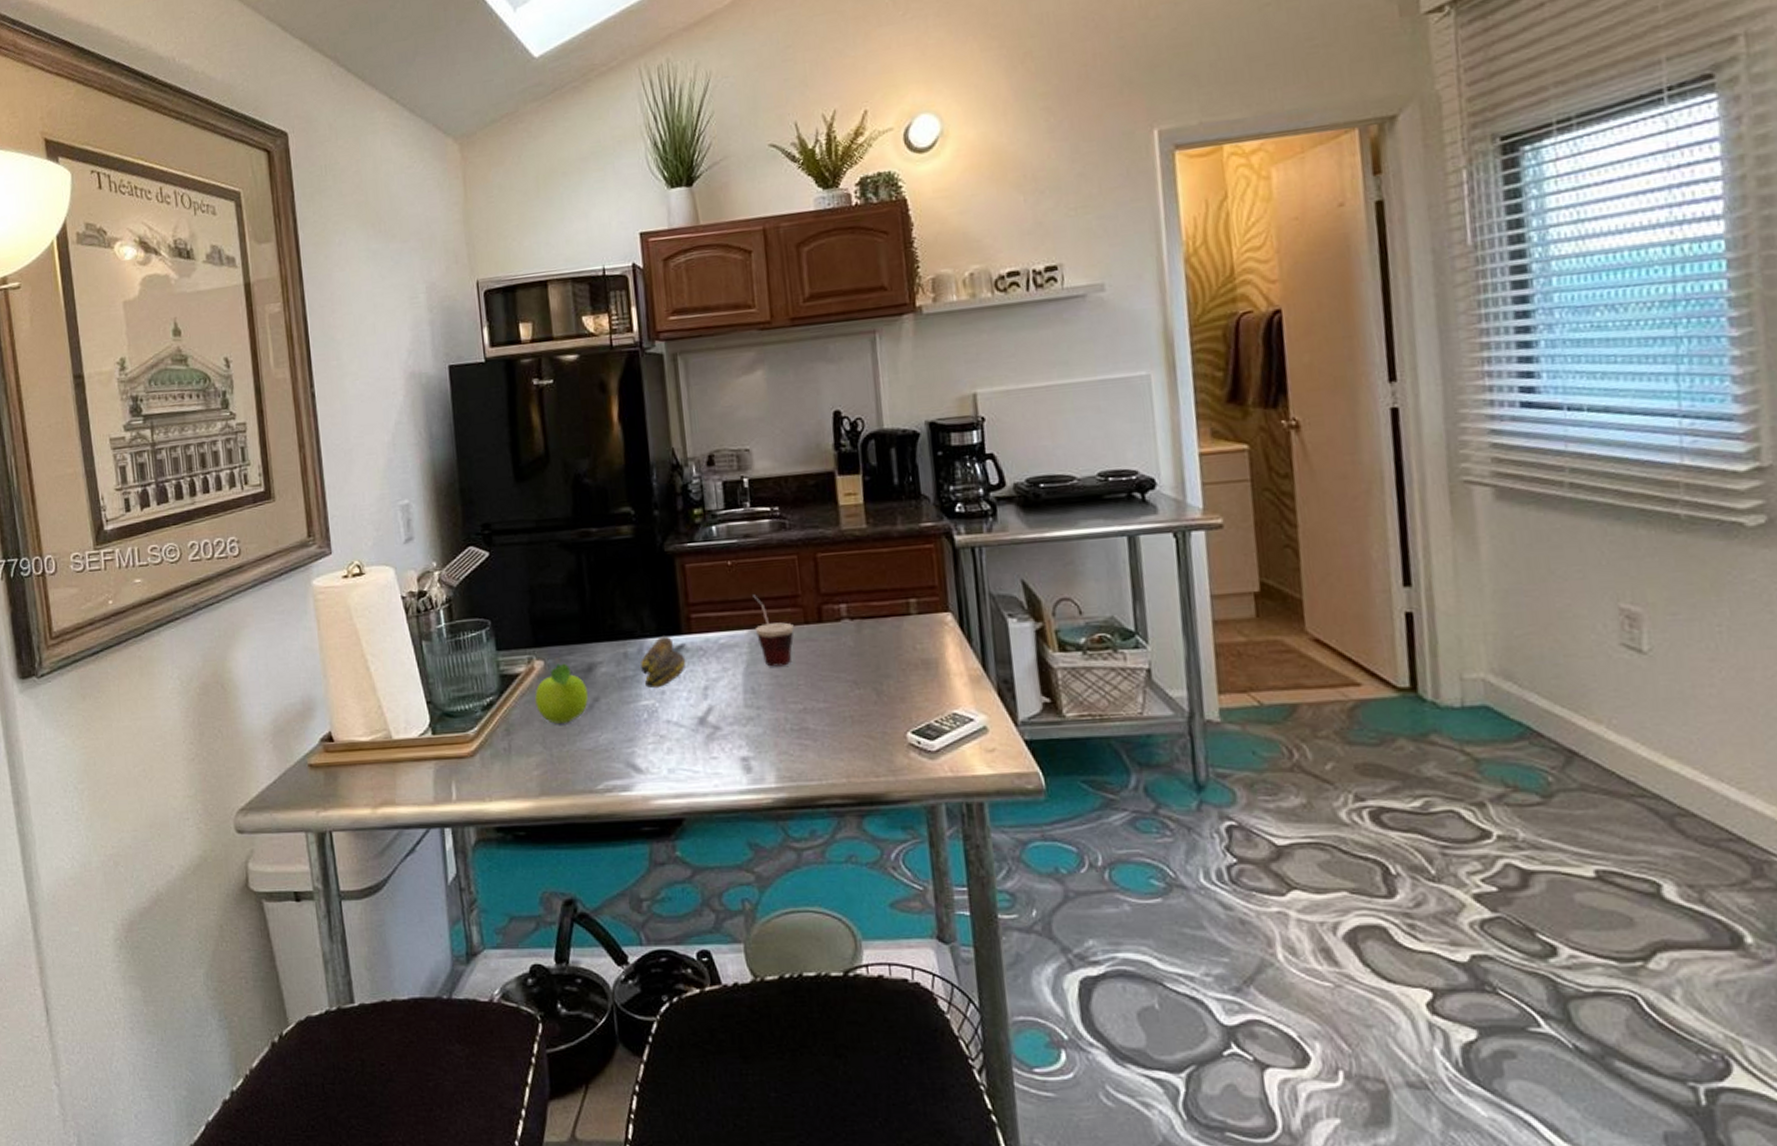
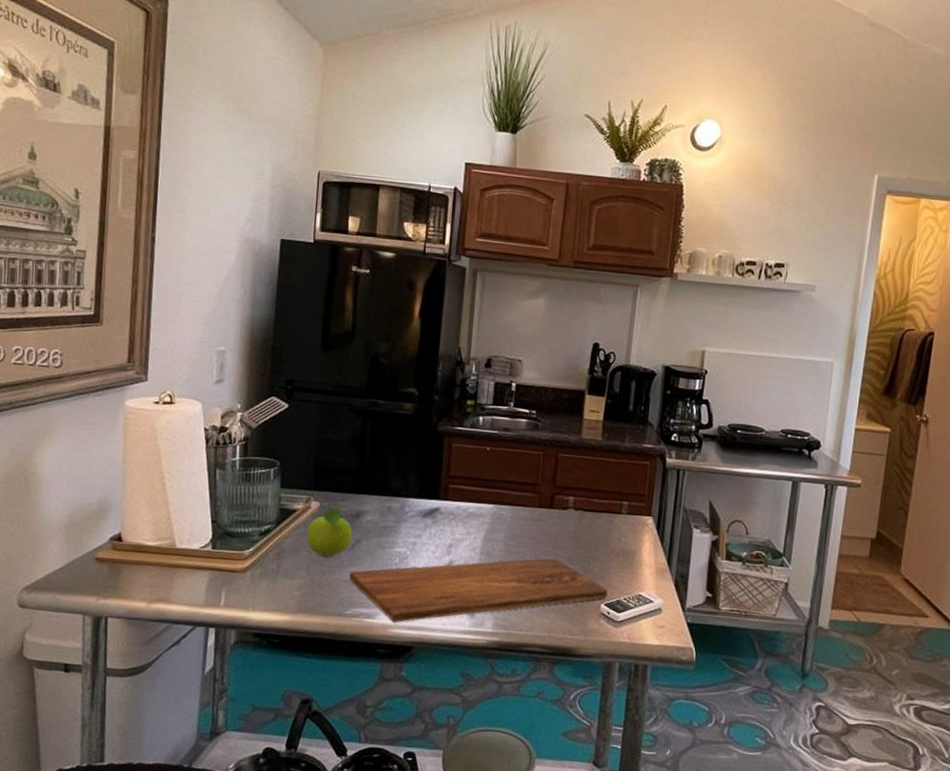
cutting board: none [593,683,913,792] -> present [349,558,608,623]
banana: present [640,636,686,689] -> none [400,498,439,540]
cup: present [752,594,794,667] -> none [498,477,530,538]

